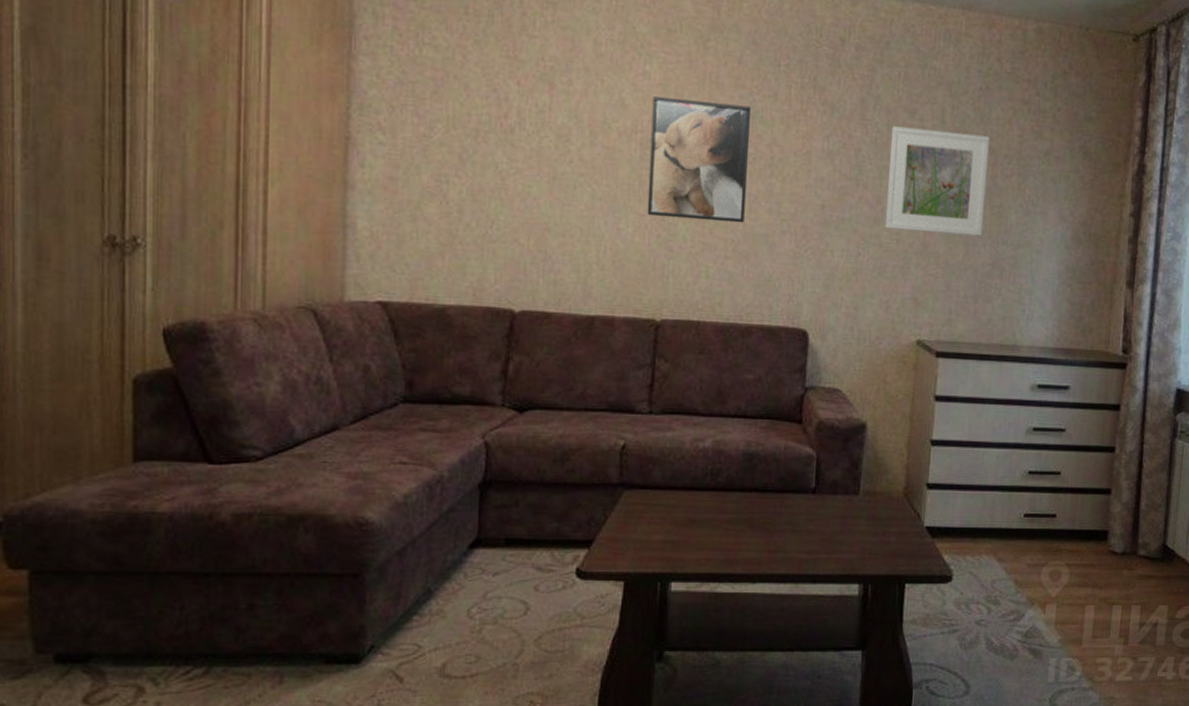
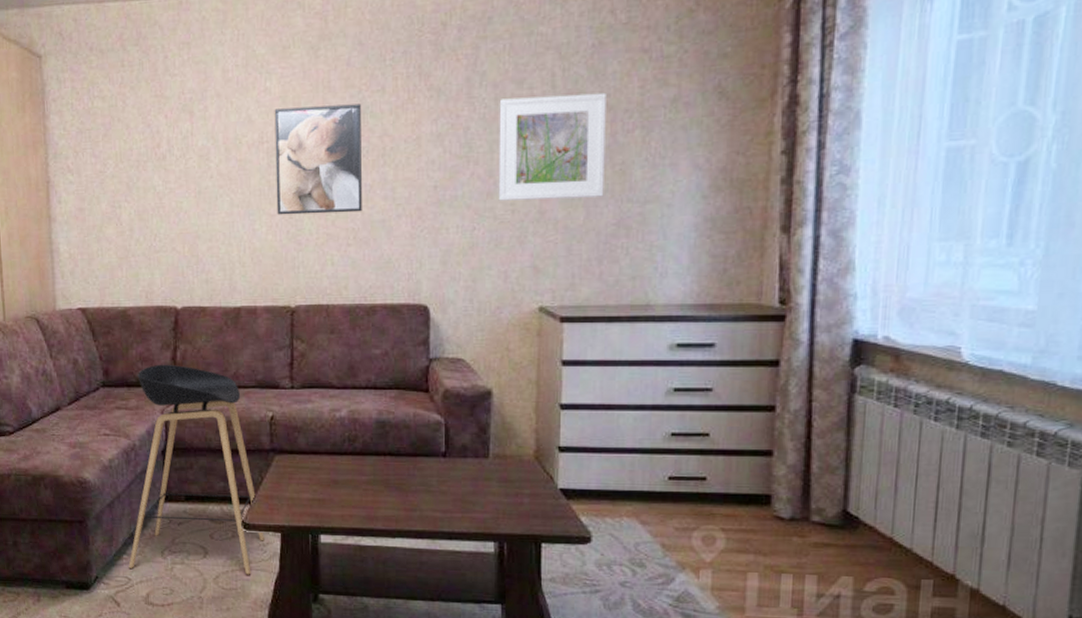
stool: none [420,377,604,633] -> present [128,364,264,575]

